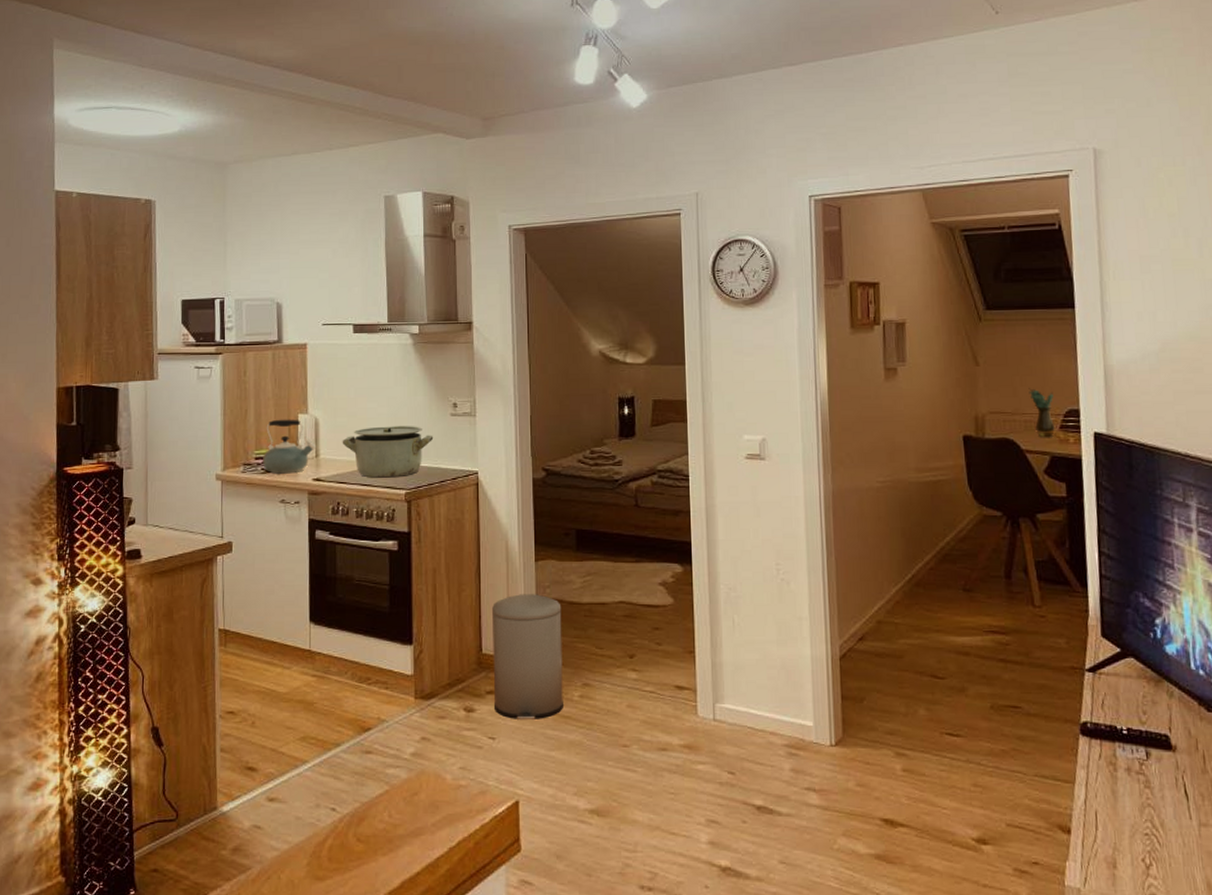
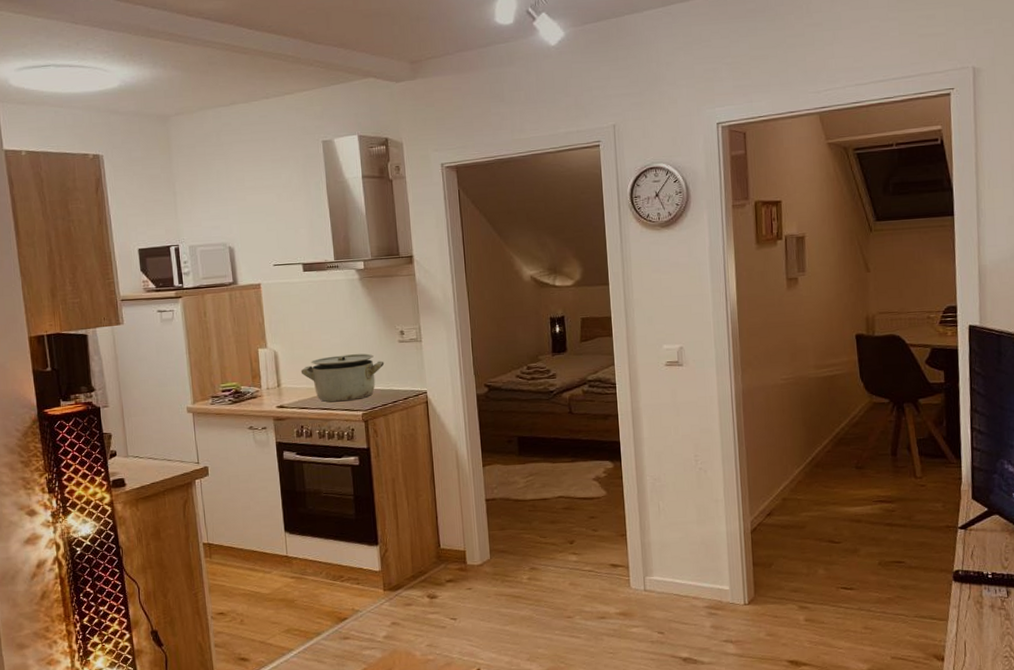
kettle: present [262,419,317,474] -> none [228,353,278,404]
pedal bin: present [492,594,563,721] -> none [447,495,514,603]
vase: present [1028,388,1055,438] -> none [913,289,935,333]

